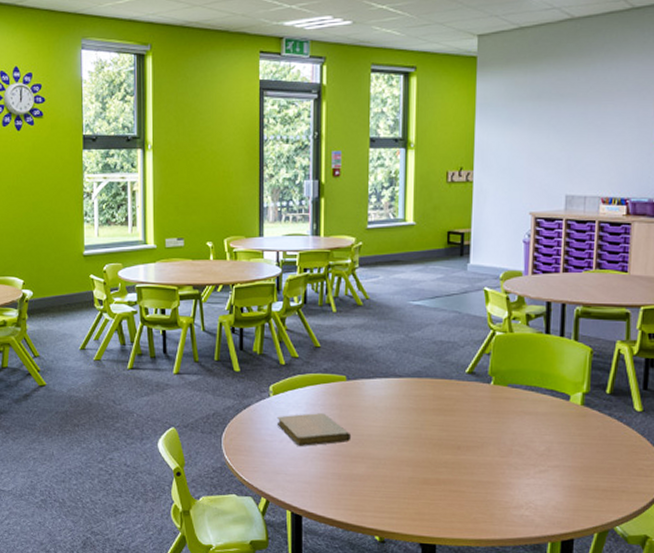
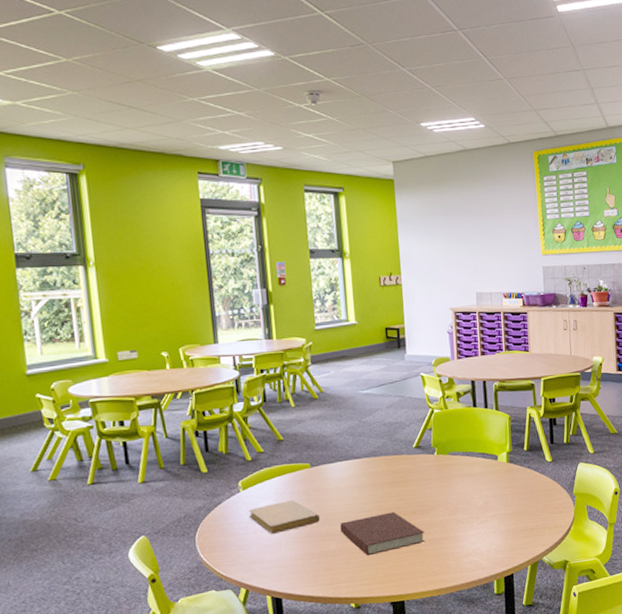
notebook: none [372,442,468,488] -> present [340,512,425,556]

